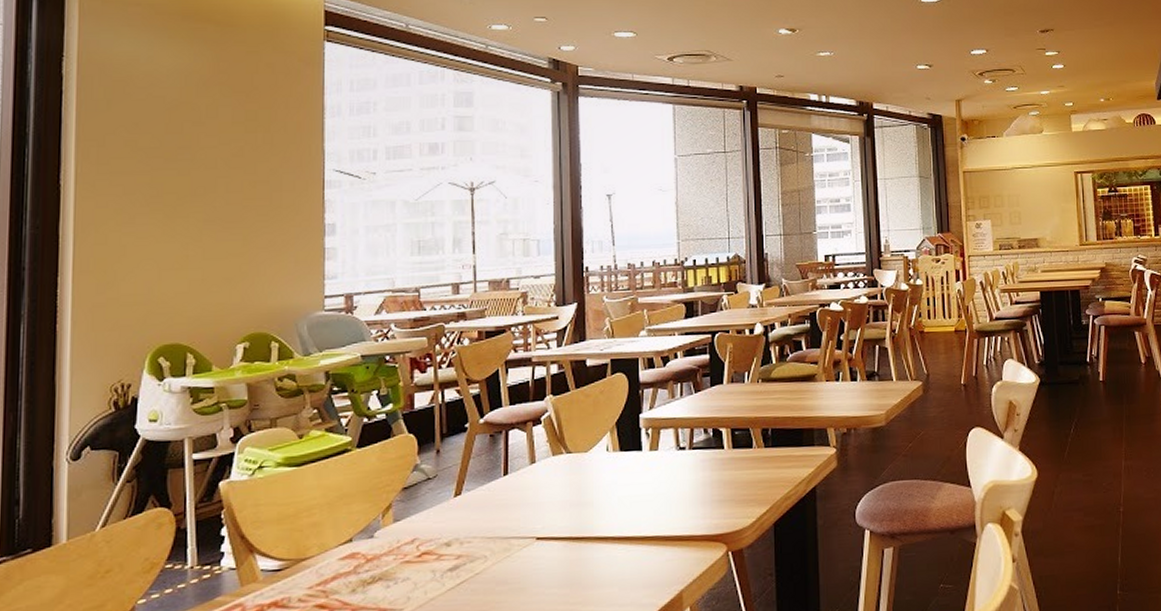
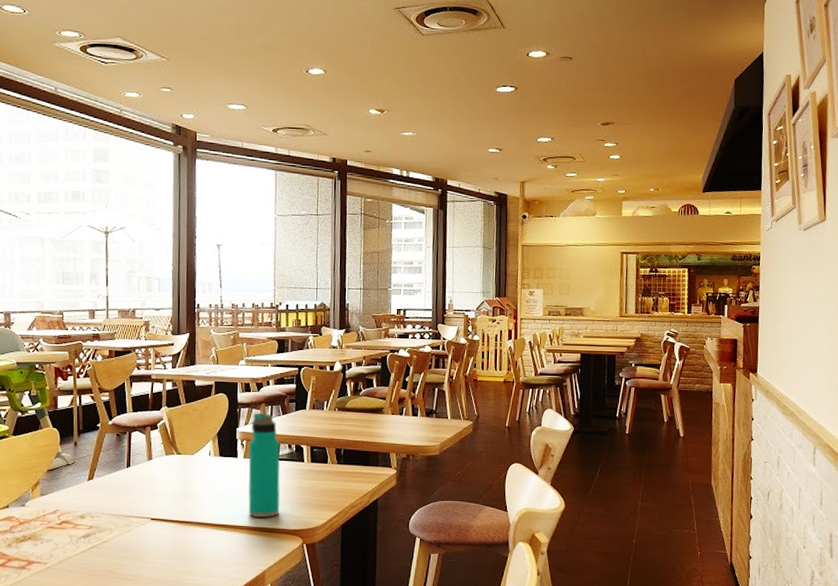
water bottle: none [656,392,697,524] -> present [248,412,280,518]

